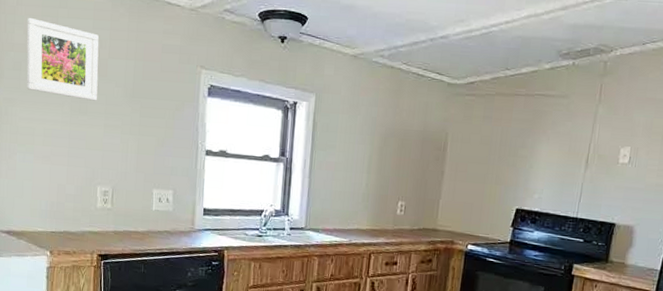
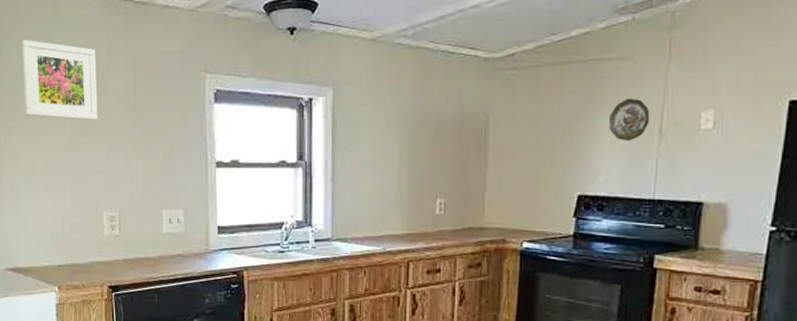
decorative plate: none [546,130,580,167] -> present [608,98,650,142]

